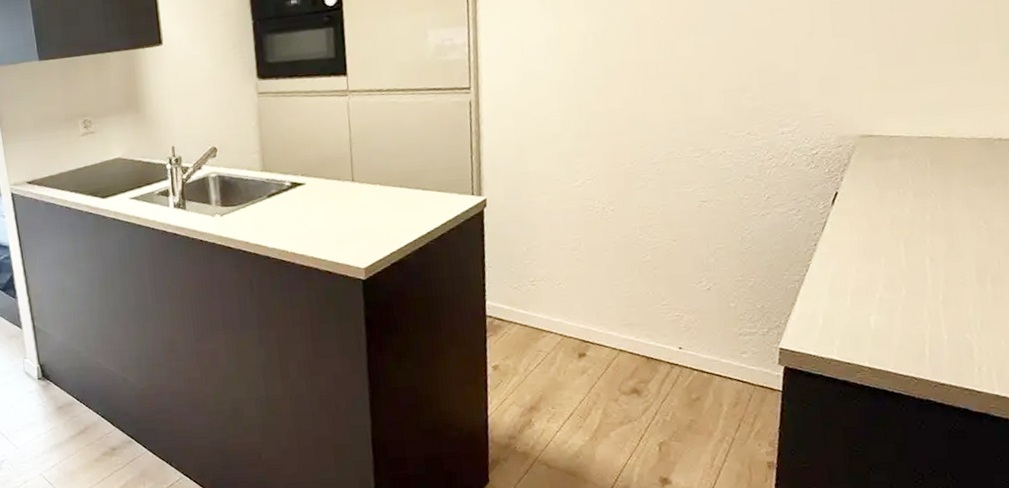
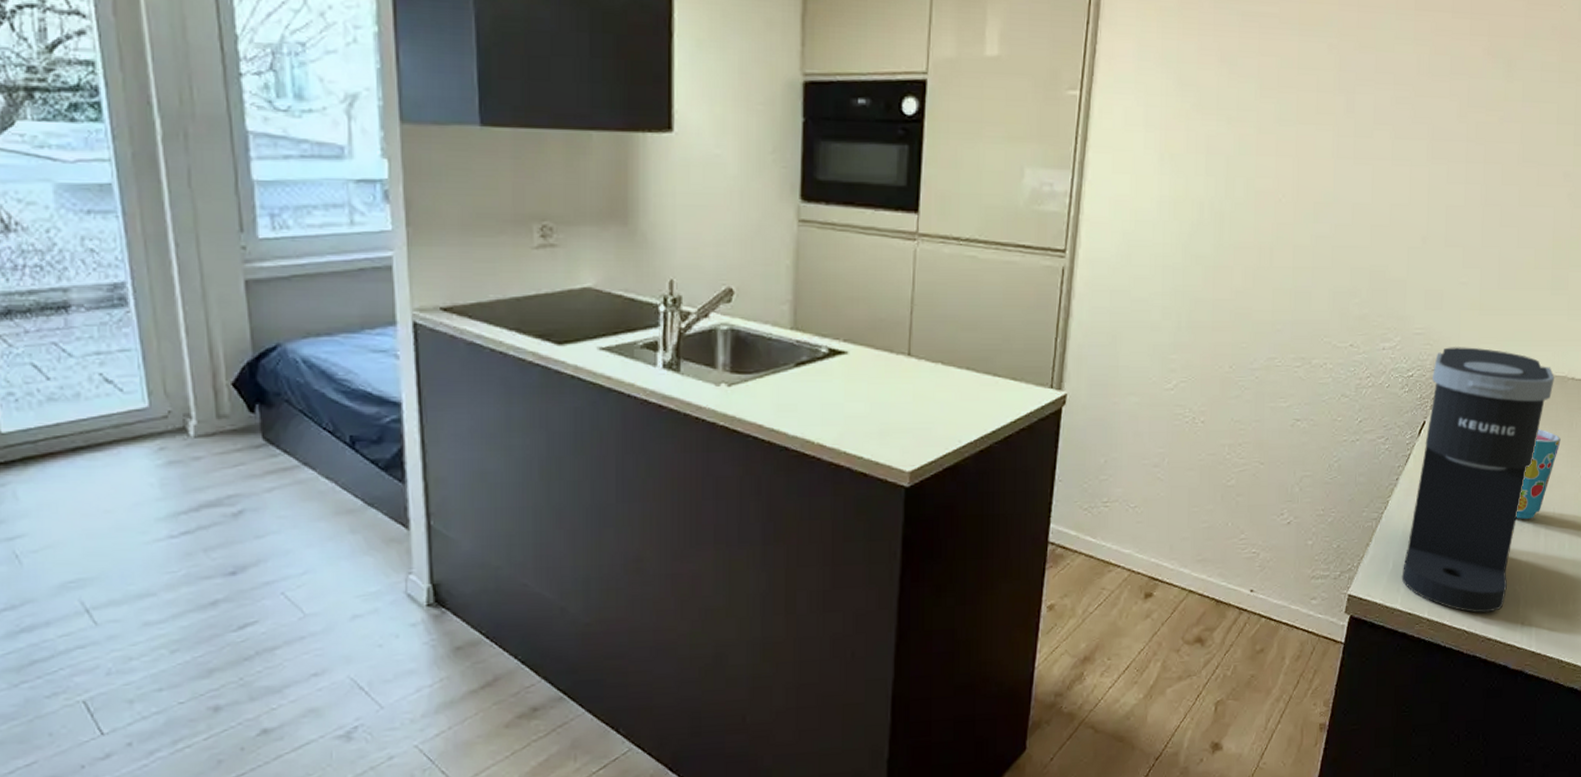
coffee maker: none [834,122,978,361] -> present [1401,347,1554,613]
cup: none [954,189,996,273] -> present [1516,429,1561,519]

